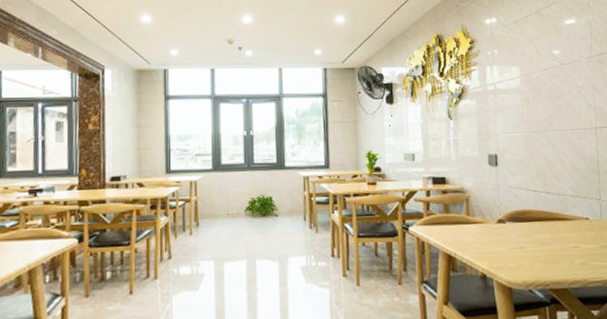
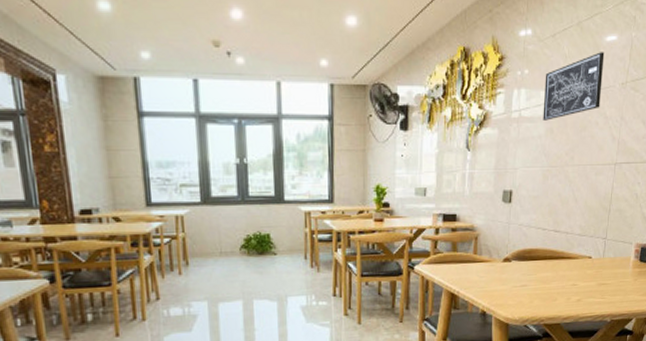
wall art: none [514,33,571,92] -> present [543,52,605,121]

